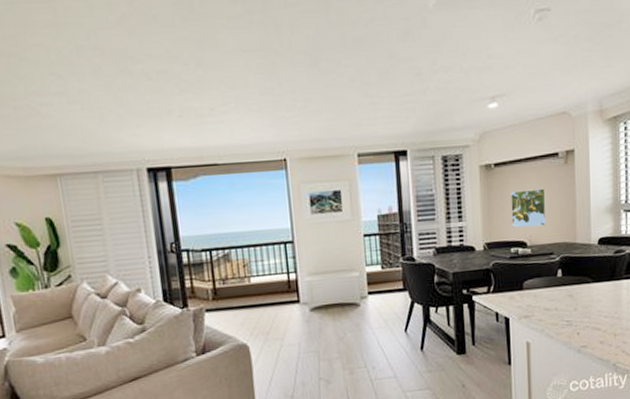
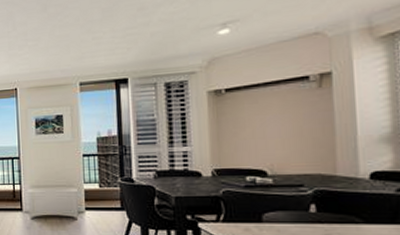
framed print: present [510,188,547,227] -> none [245,114,294,155]

